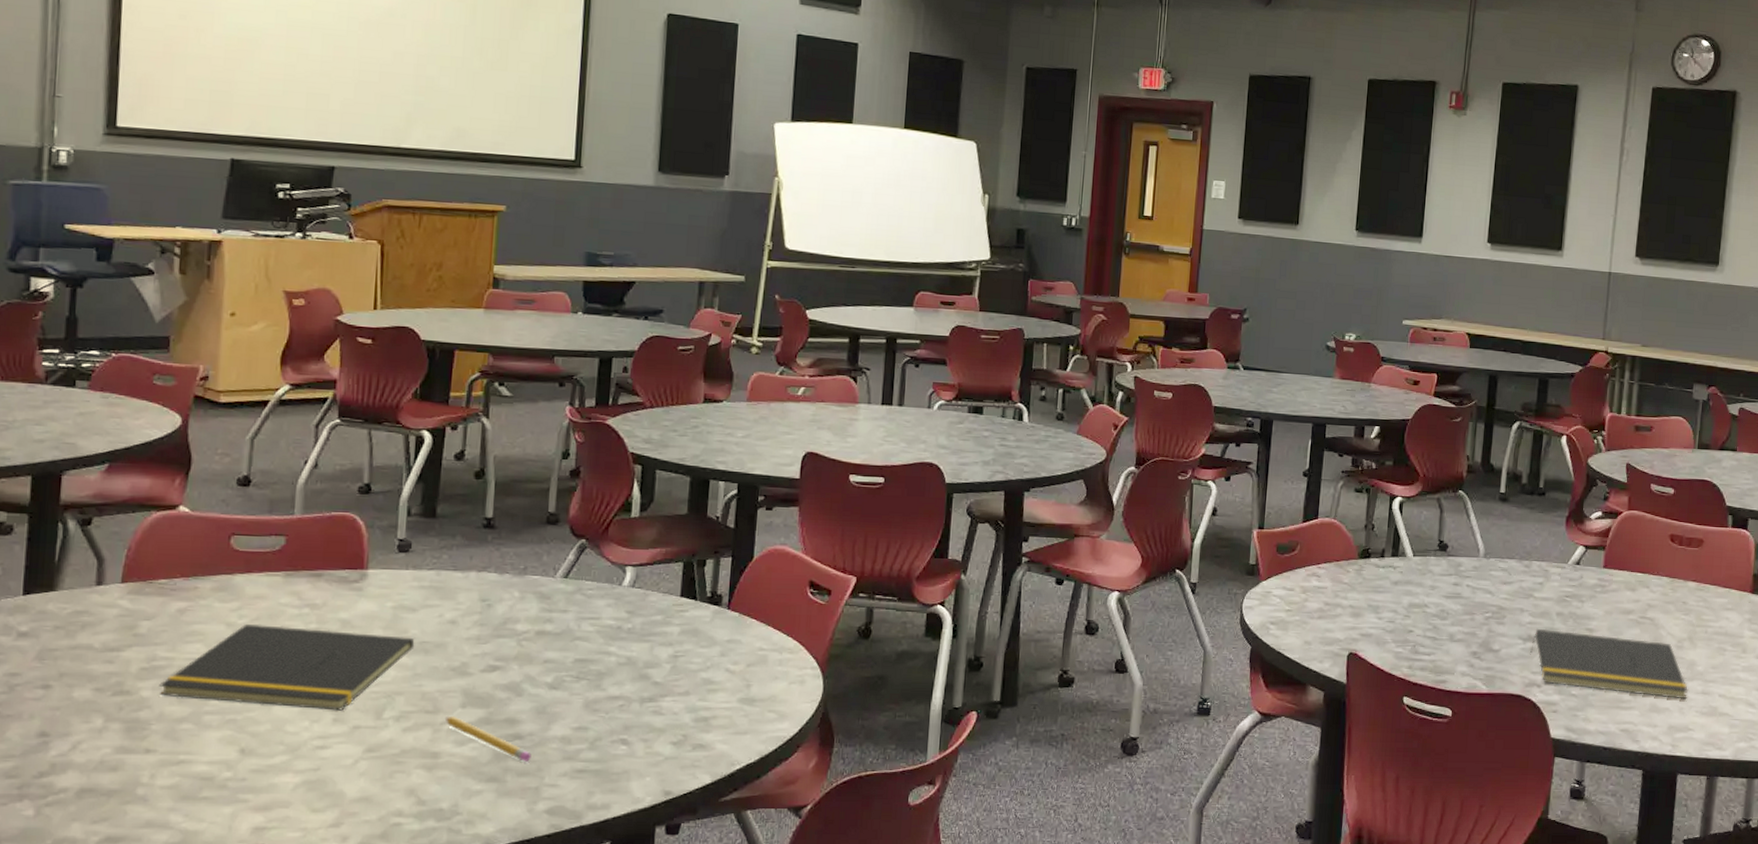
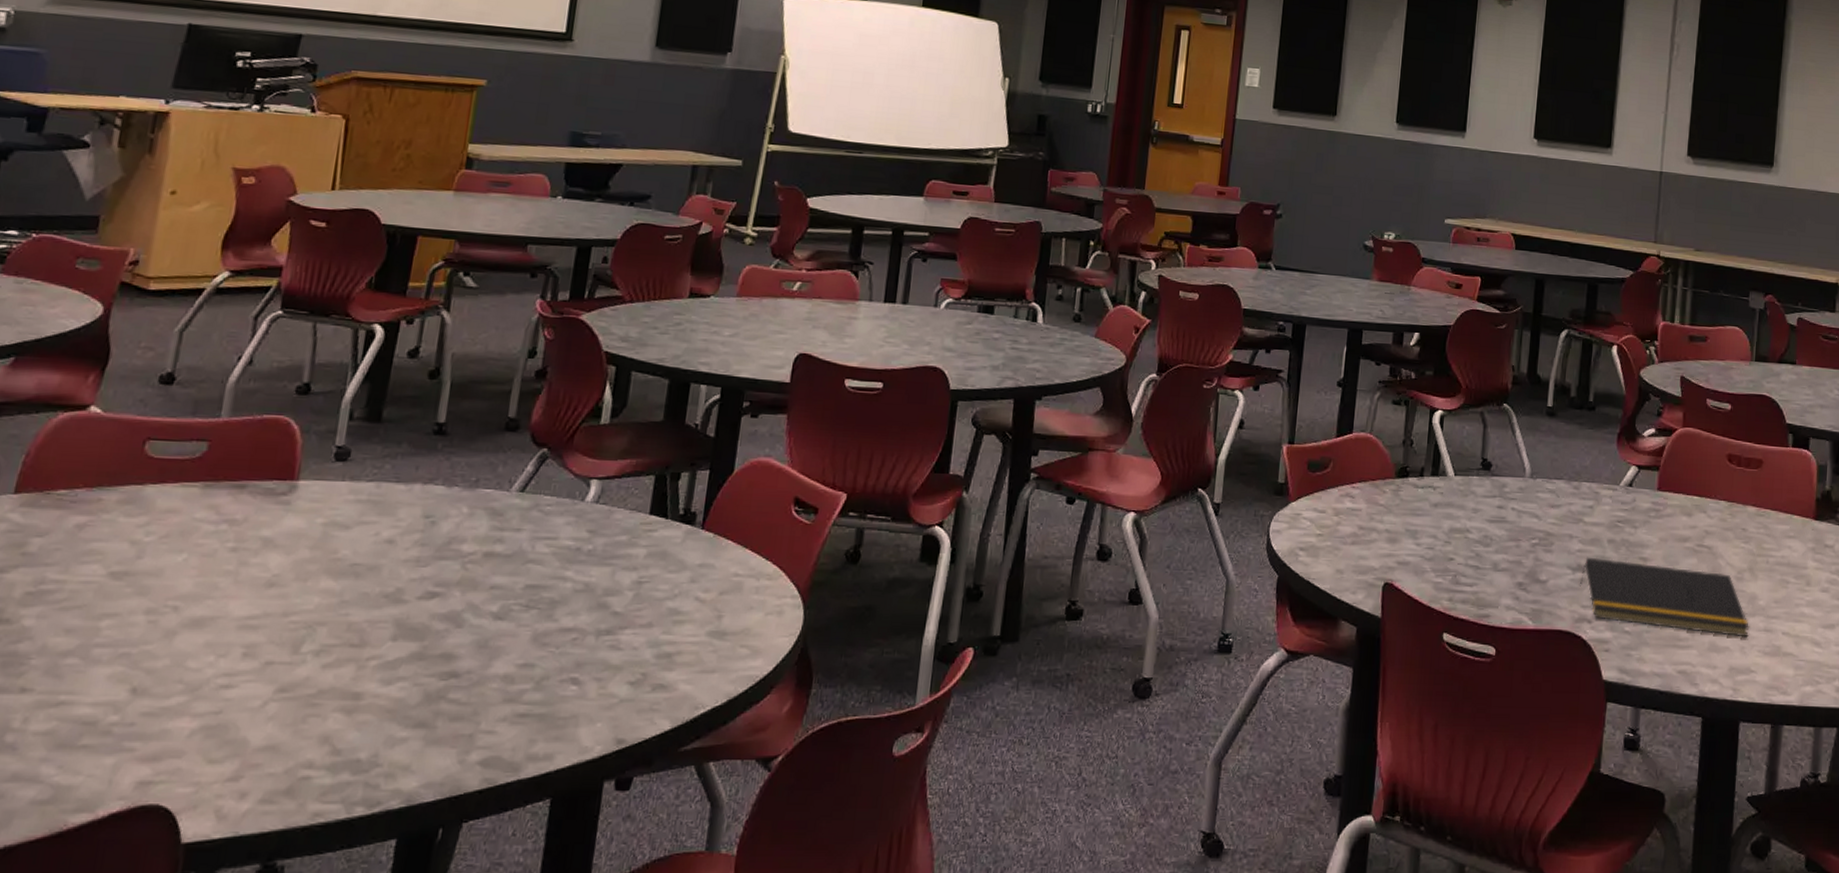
notepad: present [159,623,415,711] -> none [45,541,345,644]
pencil: present [444,716,532,762] -> none [371,650,468,704]

